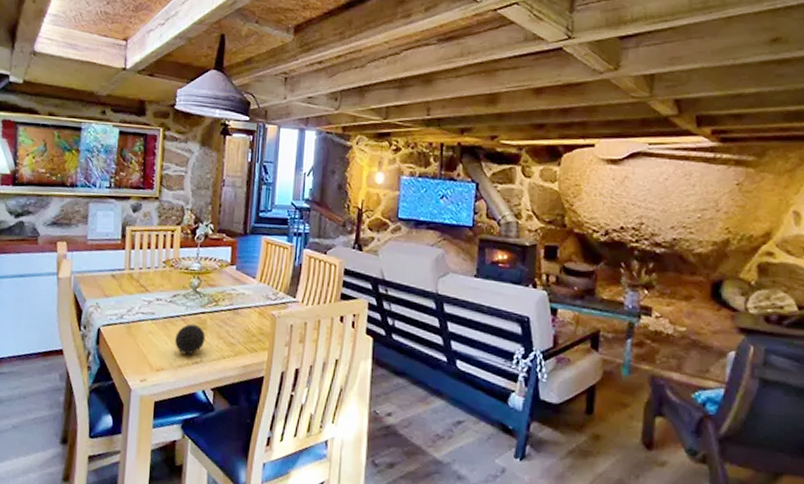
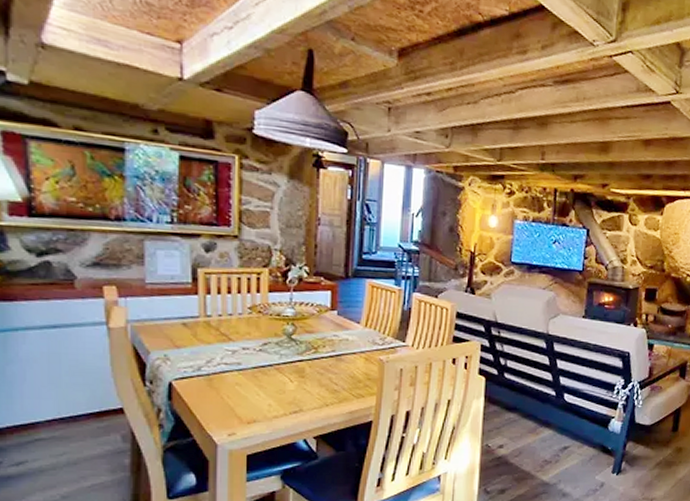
decorative ball: present [175,323,205,355] -> none [268,372,304,405]

